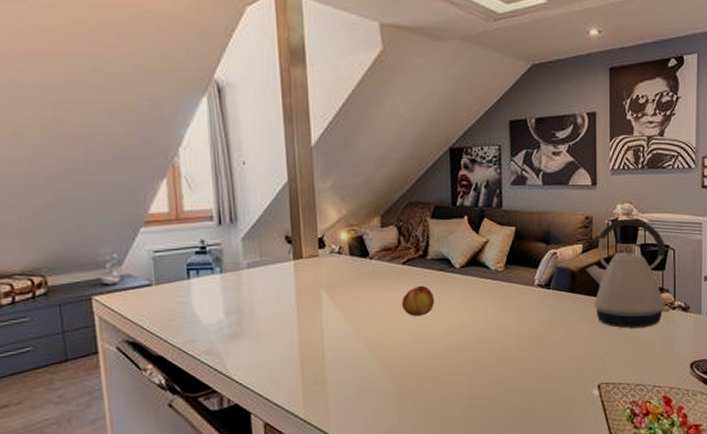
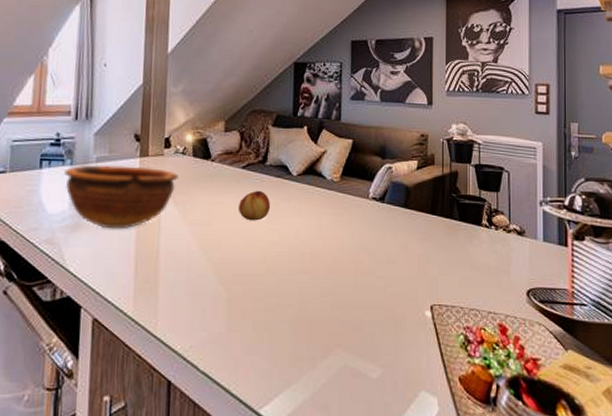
bowl: none [215,269,336,336] -> present [64,164,178,230]
kettle: present [586,218,670,329] -> none [420,138,505,249]

